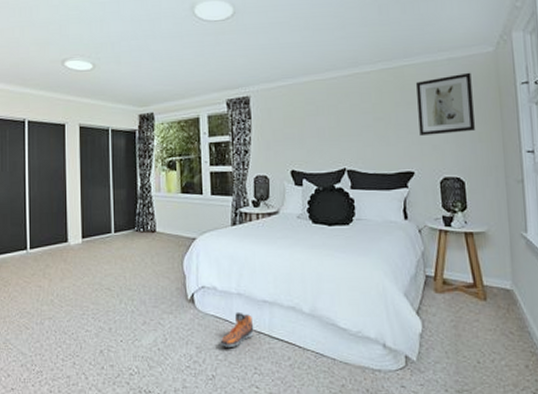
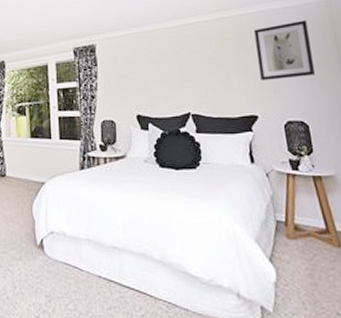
sneaker: present [221,311,254,347] -> none [71,258,104,296]

